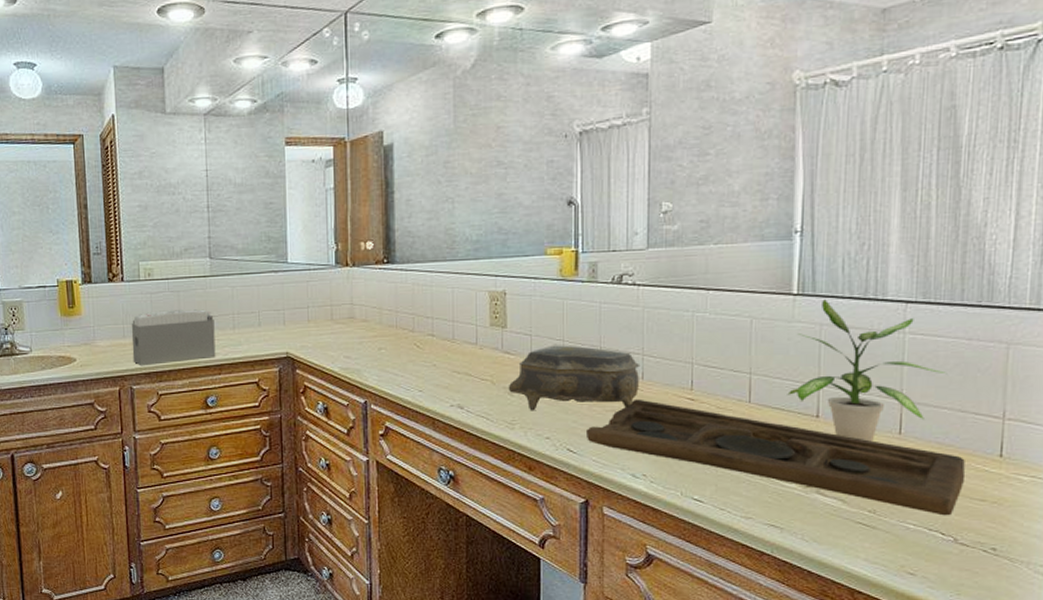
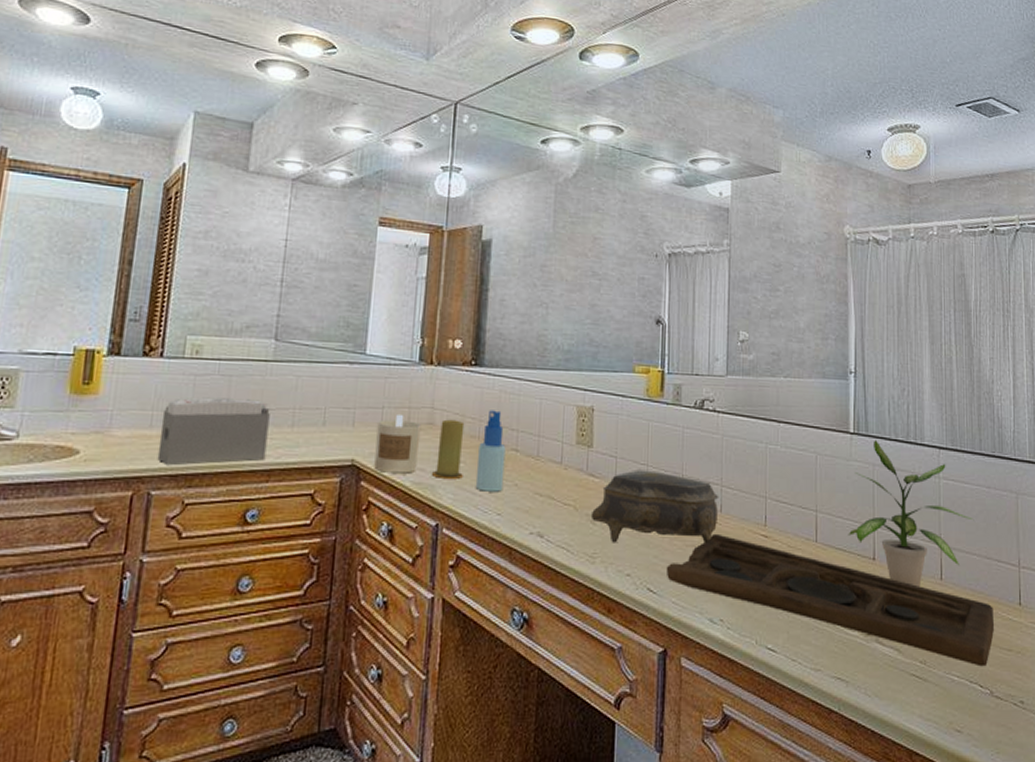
candle: none [303,311,344,362] -> present [374,413,422,474]
candle: none [357,312,385,363] -> present [432,419,465,479]
spray bottle: none [396,301,423,372] -> present [475,410,506,492]

